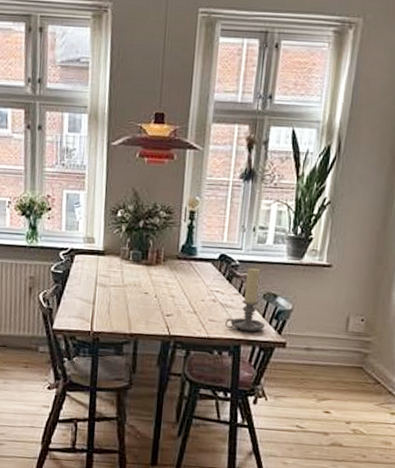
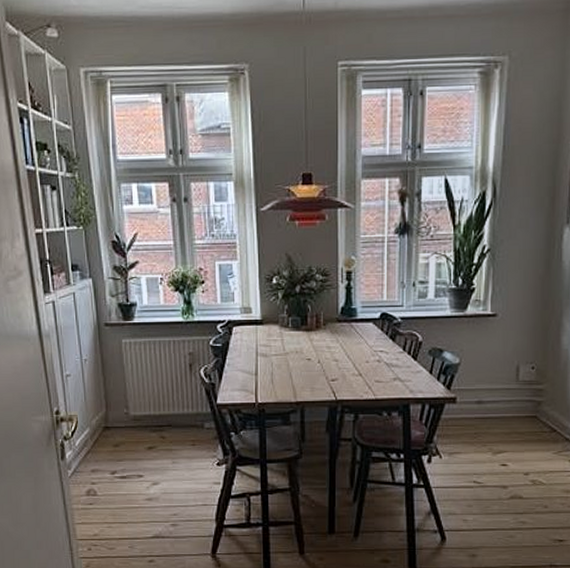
candle holder: present [225,268,266,332] -> none [392,324,434,390]

